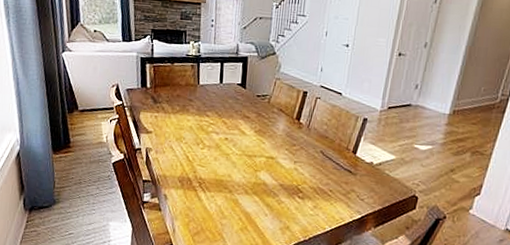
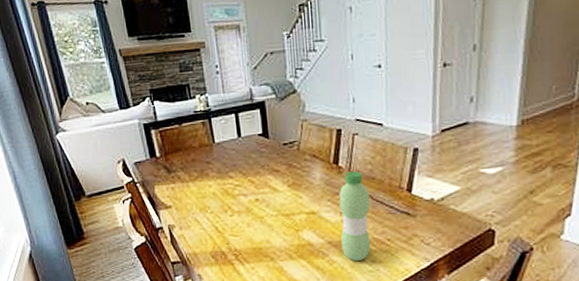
water bottle: none [290,128,321,205] -> present [339,171,371,261]

